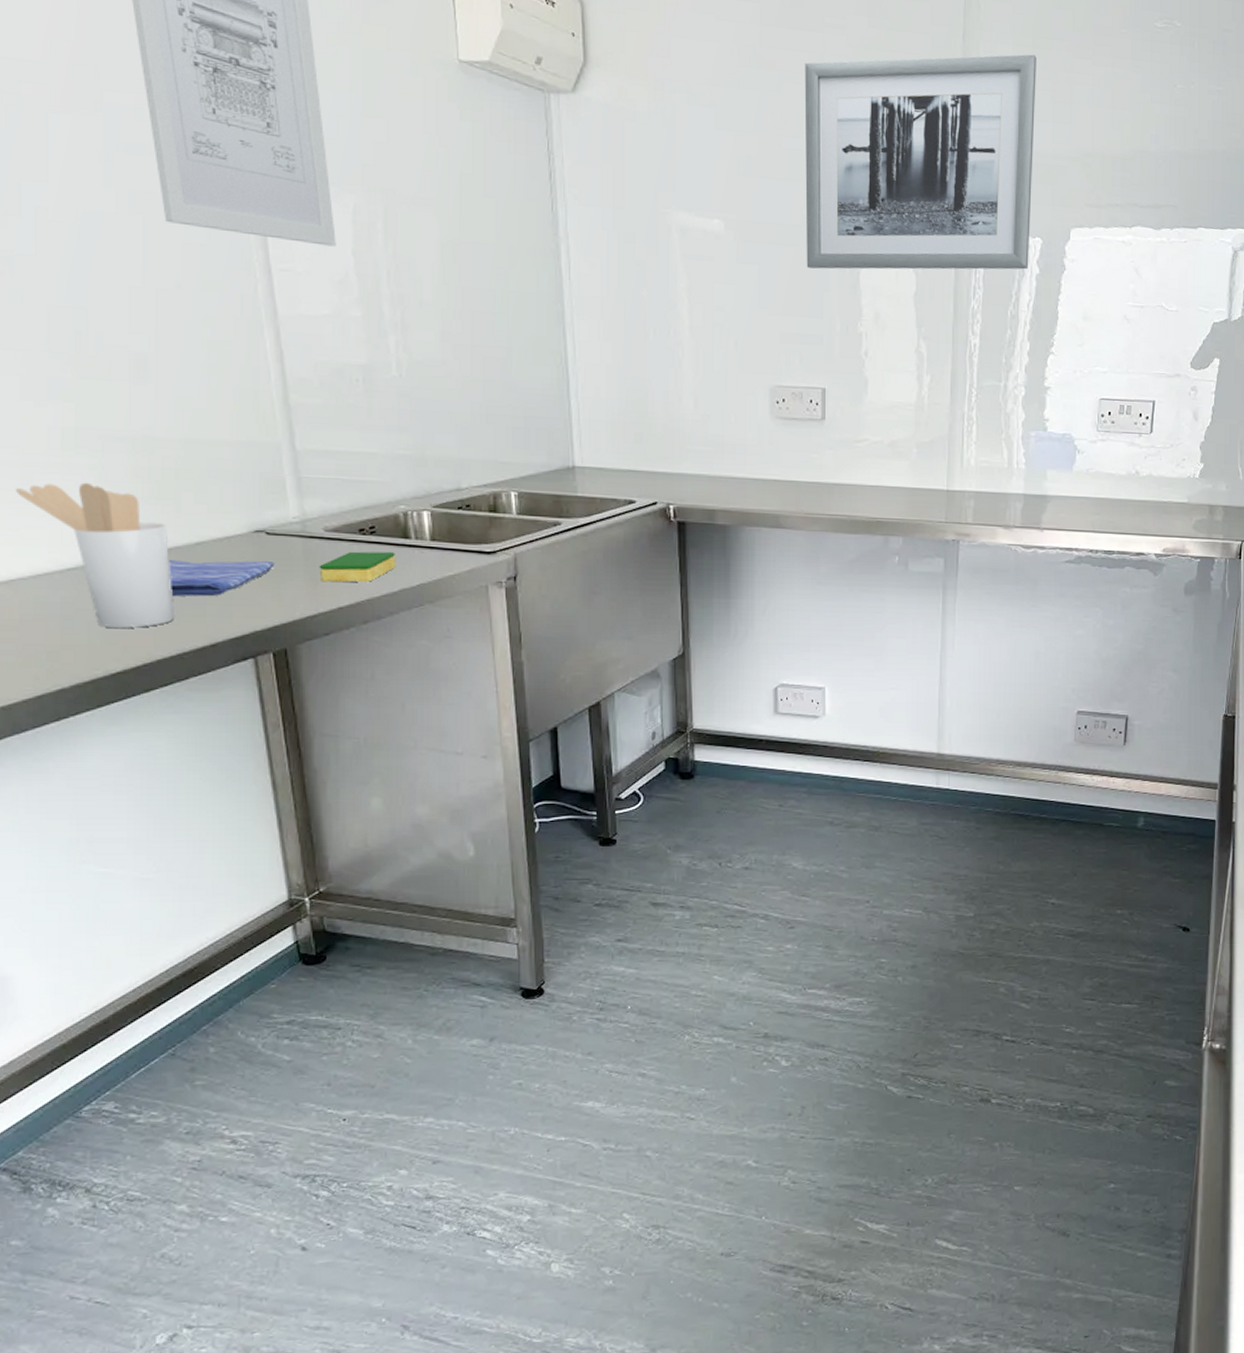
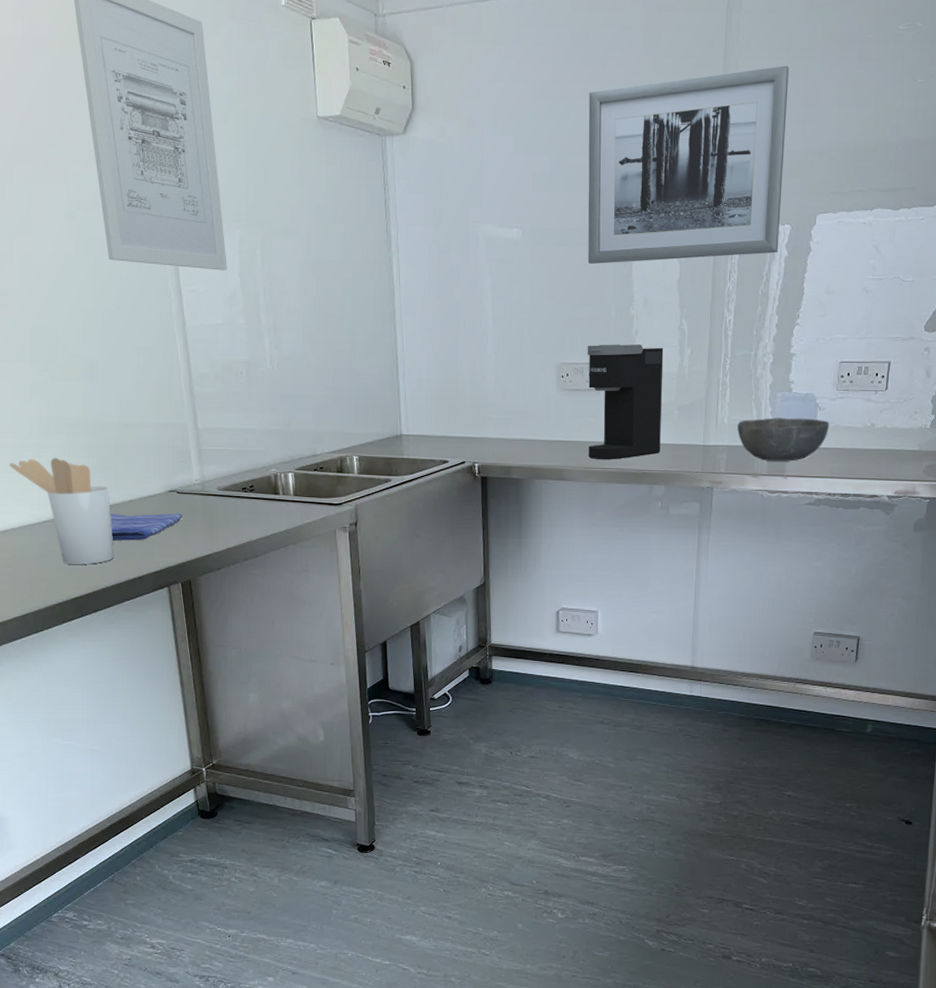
dish sponge: present [319,551,397,583] -> none [214,505,269,529]
coffee maker: none [807,365,899,504] -> present [587,344,664,459]
bowl: none [986,460,1090,512] -> present [737,417,830,461]

